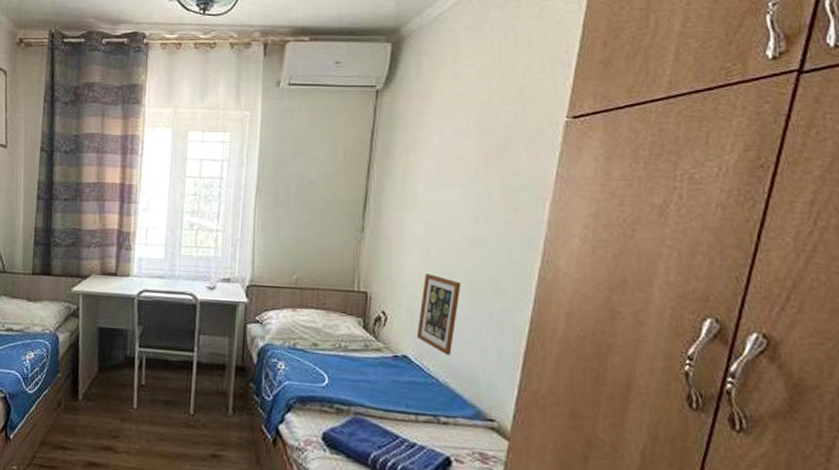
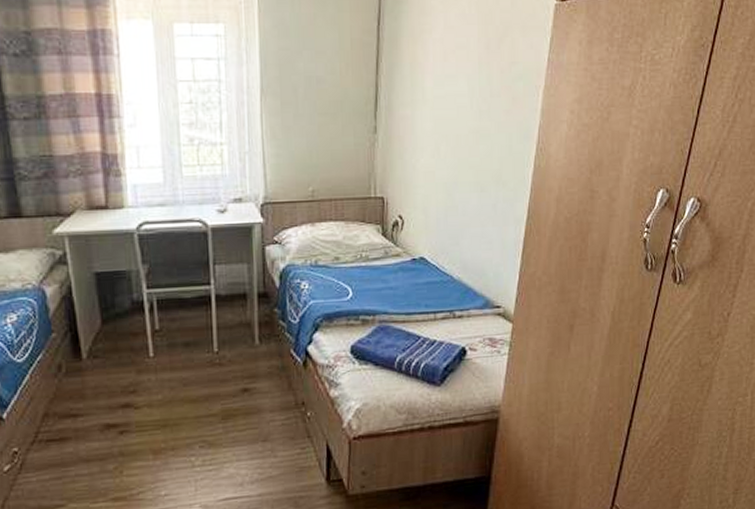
picture frame: present [416,273,461,356] -> none [431,172,469,252]

